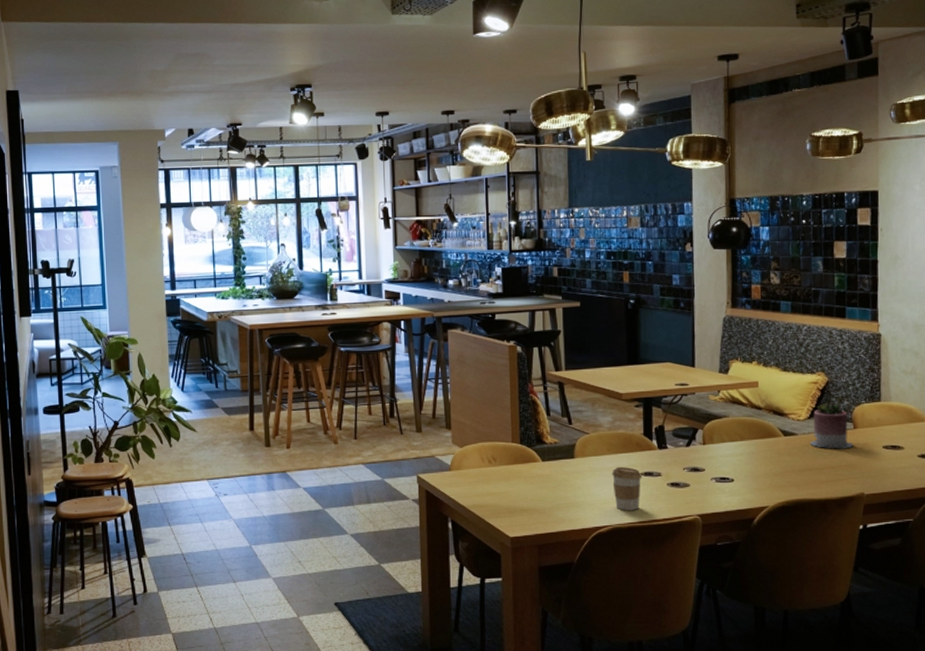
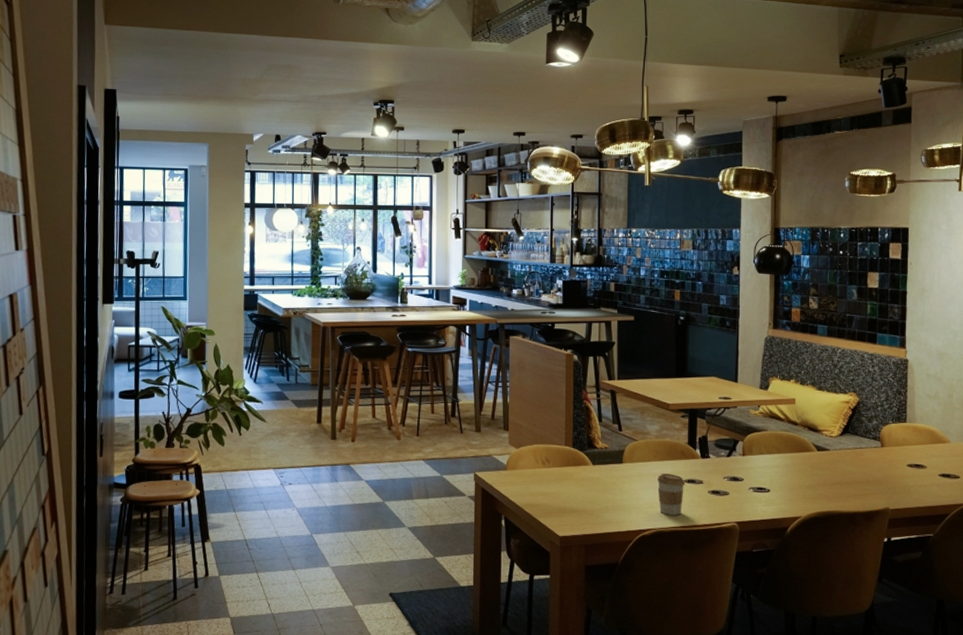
succulent planter: present [810,402,853,449] -> none [841,421,880,466]

